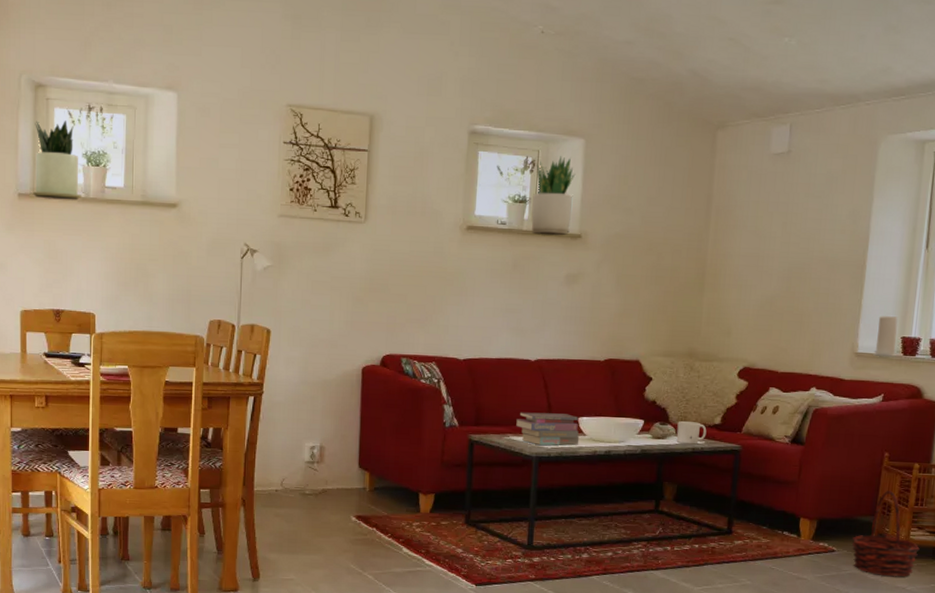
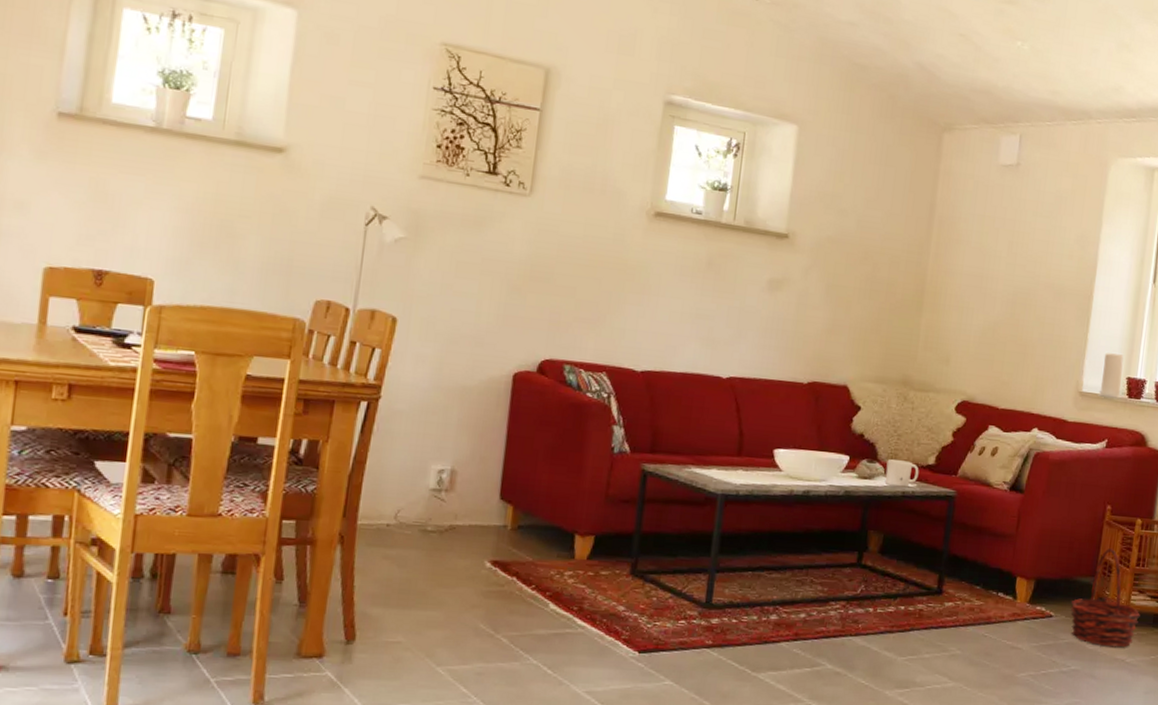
planter: present [31,120,82,201] -> none [76,21,152,130]
books: present [516,412,580,446] -> none [700,439,775,482]
planter: present [531,156,575,236] -> none [731,142,785,234]

